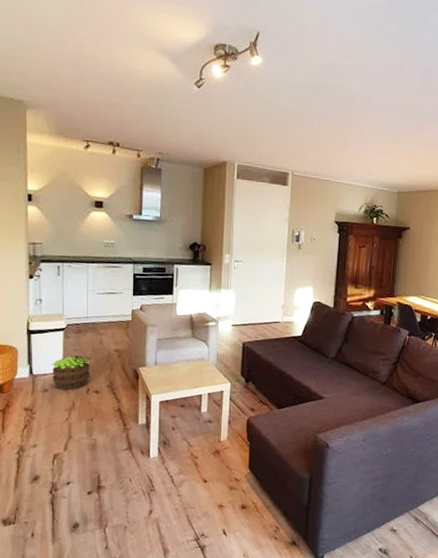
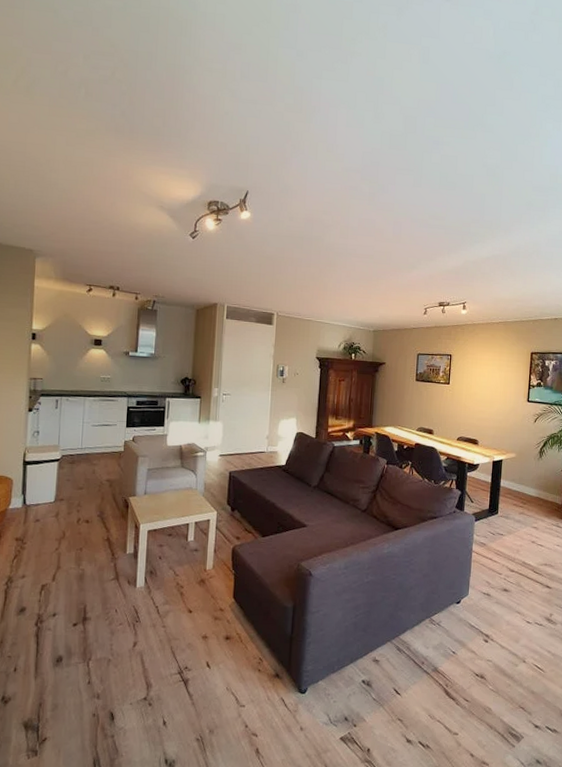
potted plant: present [51,355,90,390] -> none [44,485,82,520]

